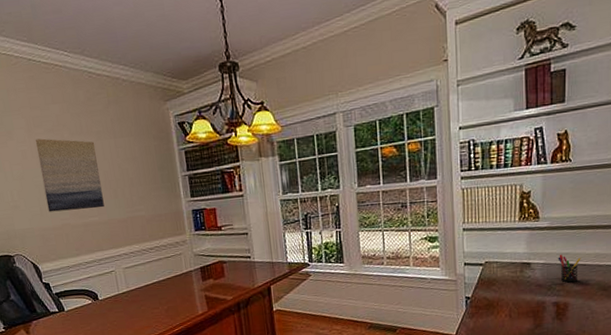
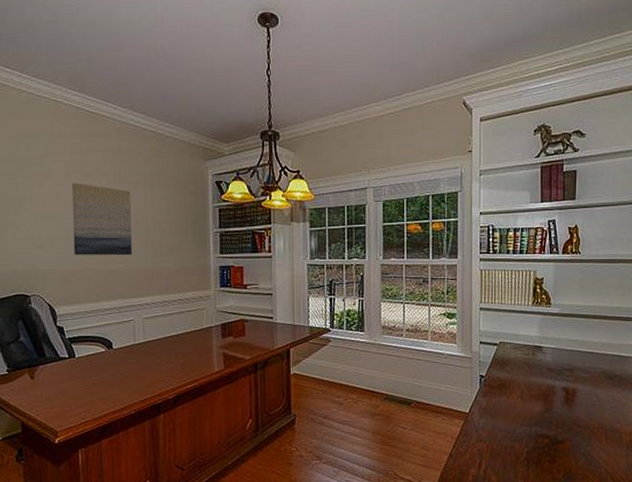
pen holder: present [558,254,581,283] -> none [567,340,589,369]

